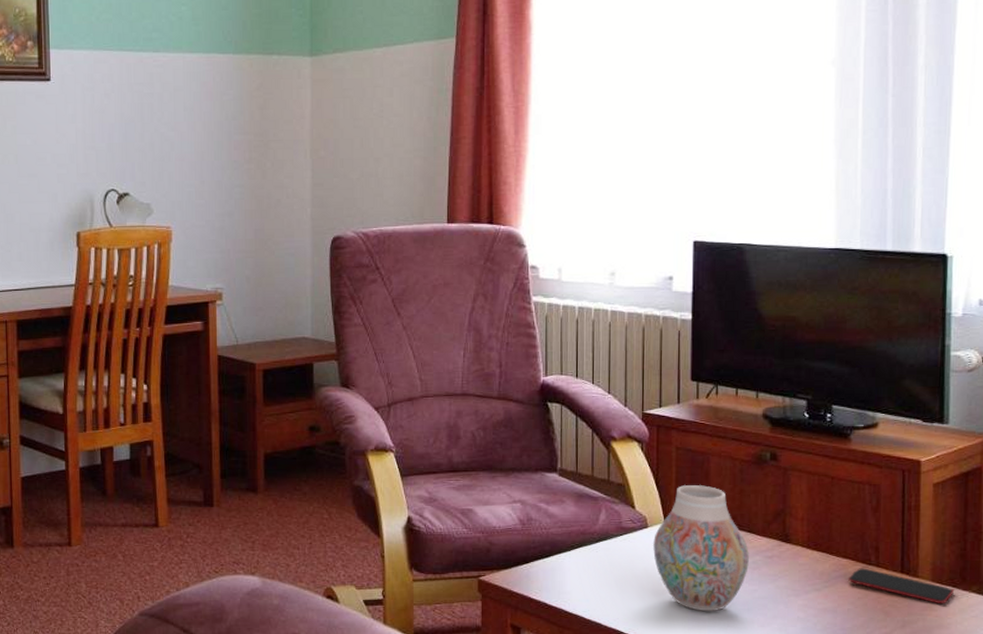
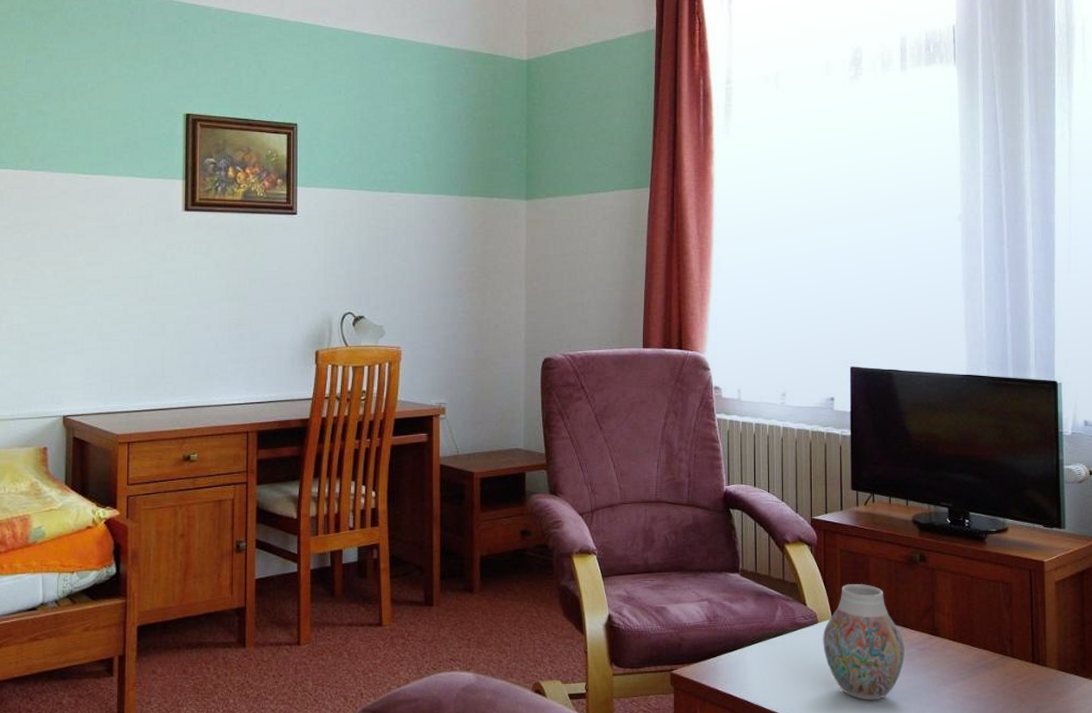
smartphone: present [848,568,955,604] -> none [989,658,1077,691]

